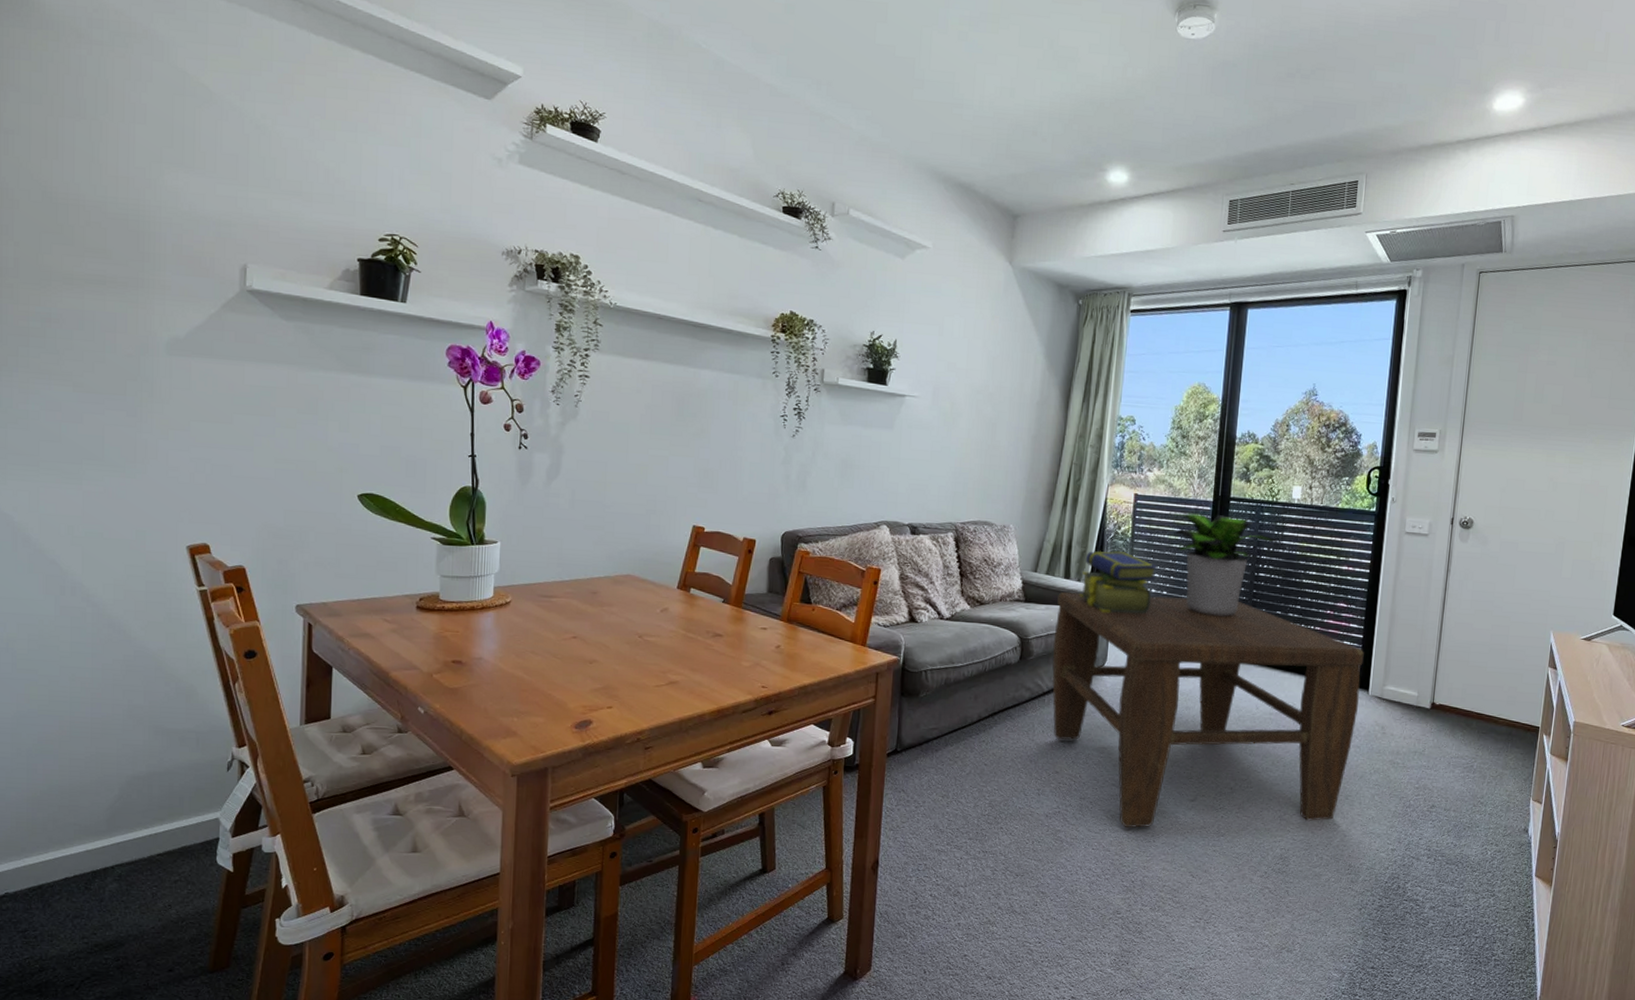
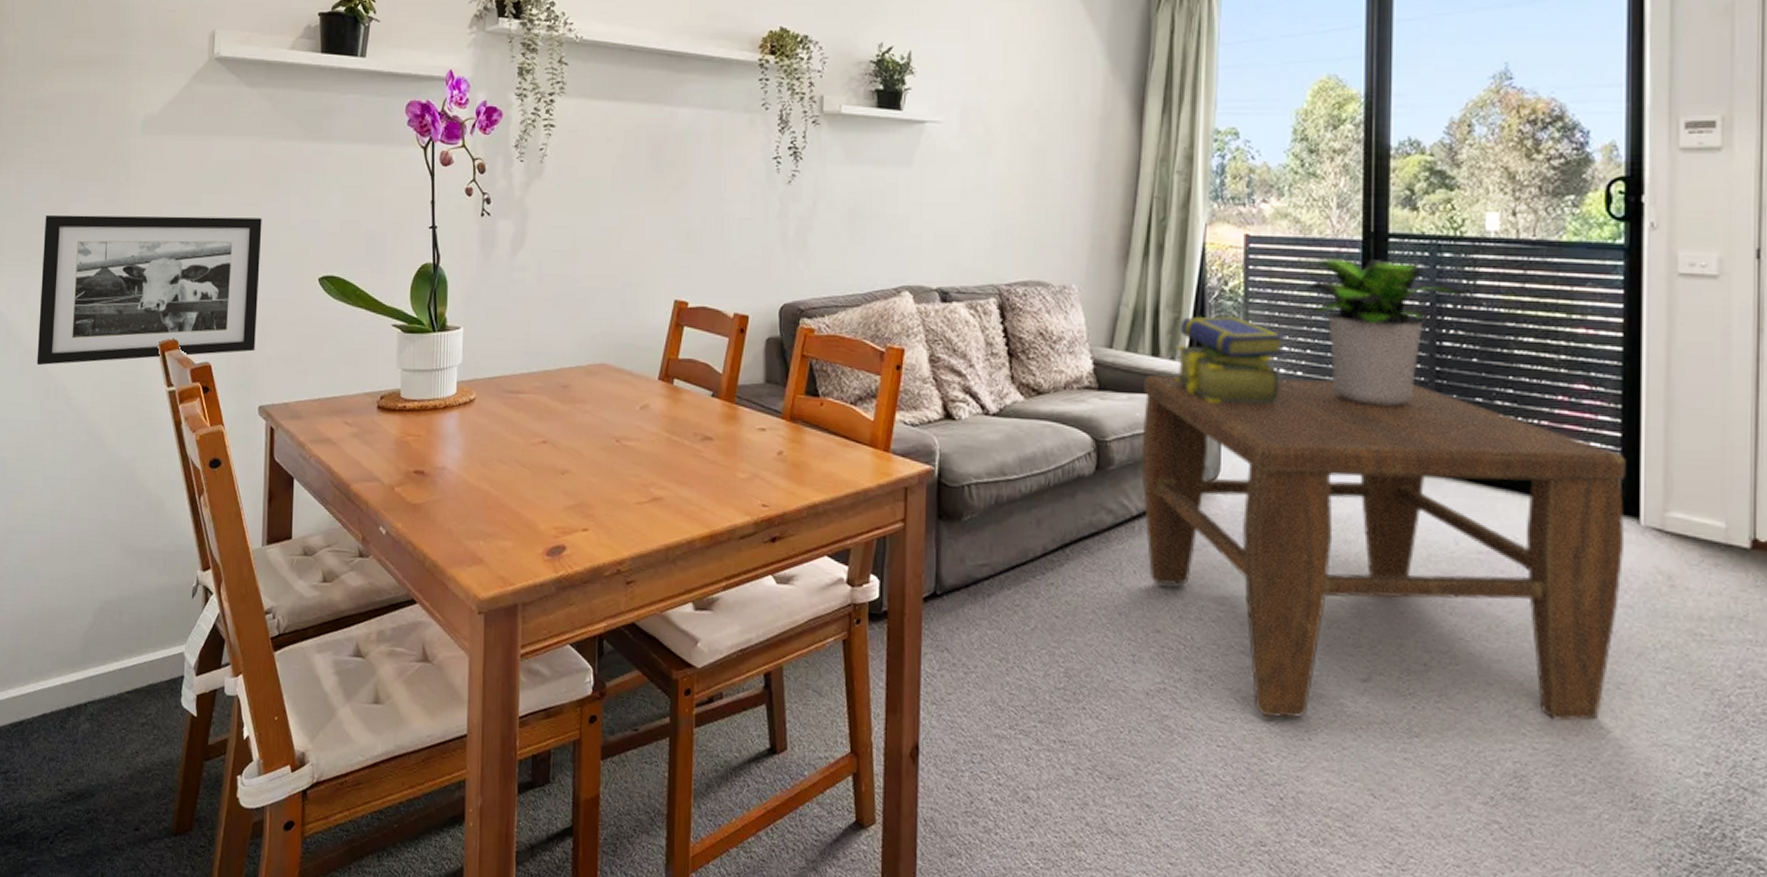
picture frame: none [49,423,299,565] -> present [37,214,262,366]

